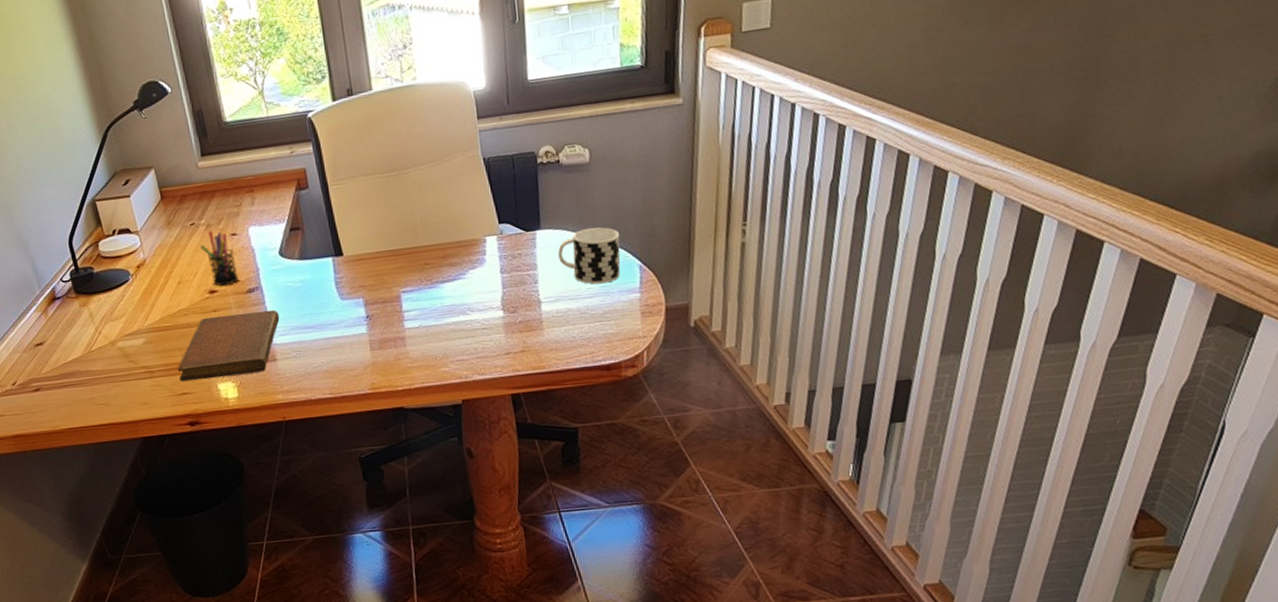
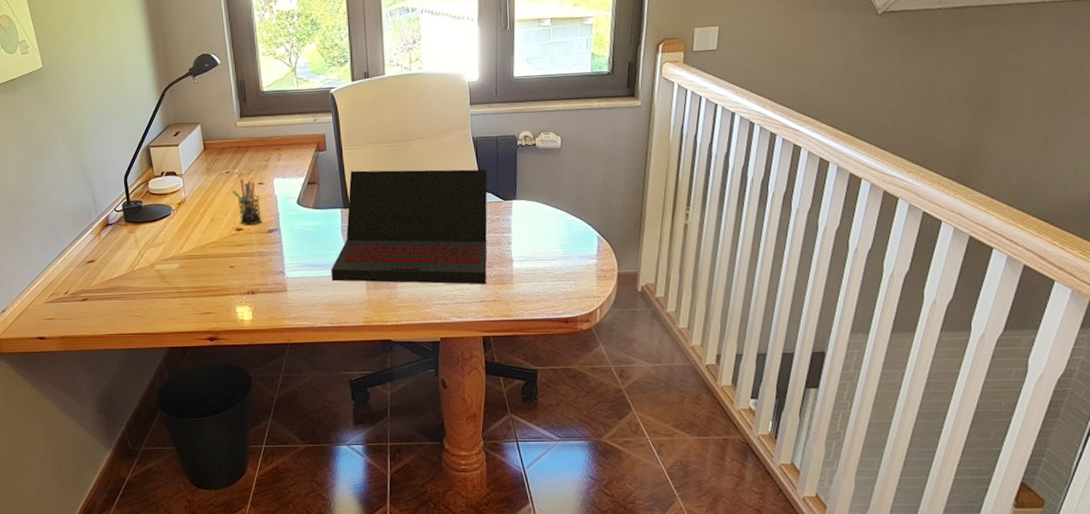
notebook: present [177,309,280,382] -> none [203,248,293,303]
laptop: none [326,196,512,345] -> present [331,169,488,285]
cup: present [558,227,621,285] -> none [530,202,583,249]

